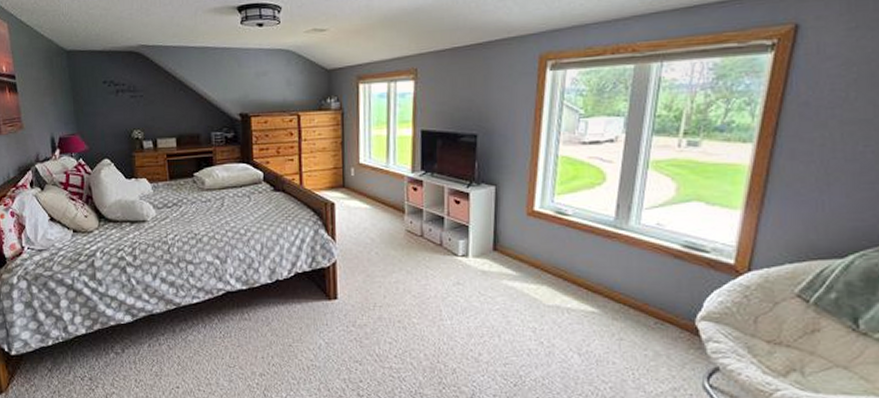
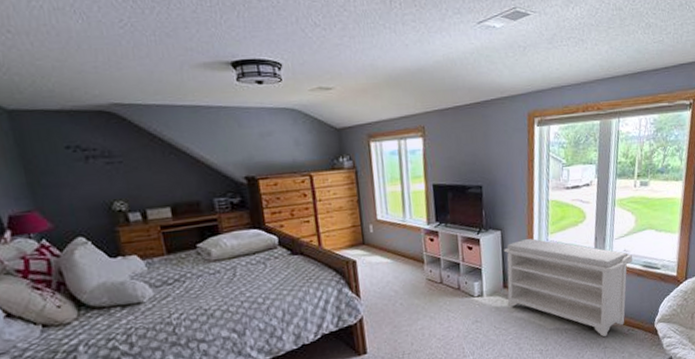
bench: none [496,197,668,327] -> present [504,238,632,337]

